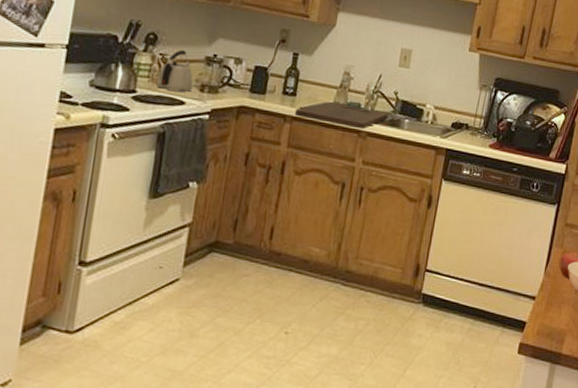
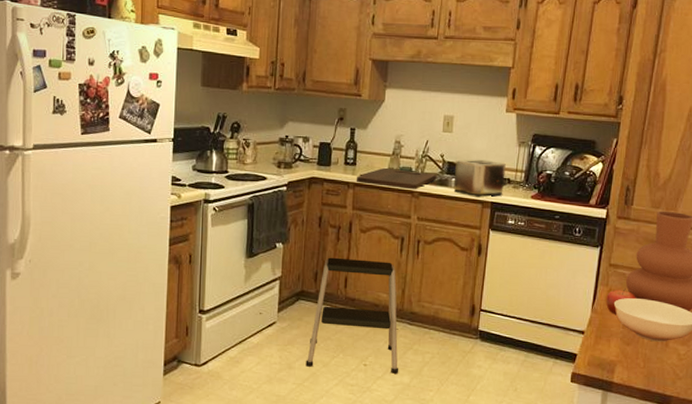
kettle: present [155,50,194,92] -> none [242,135,271,170]
step stool: none [212,202,333,344] -> present [305,257,399,374]
toaster: none [405,99,465,144] -> present [453,159,506,199]

